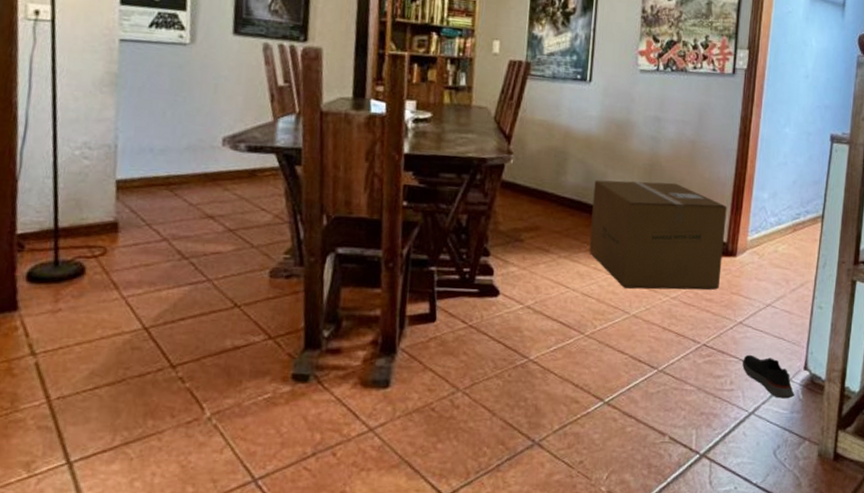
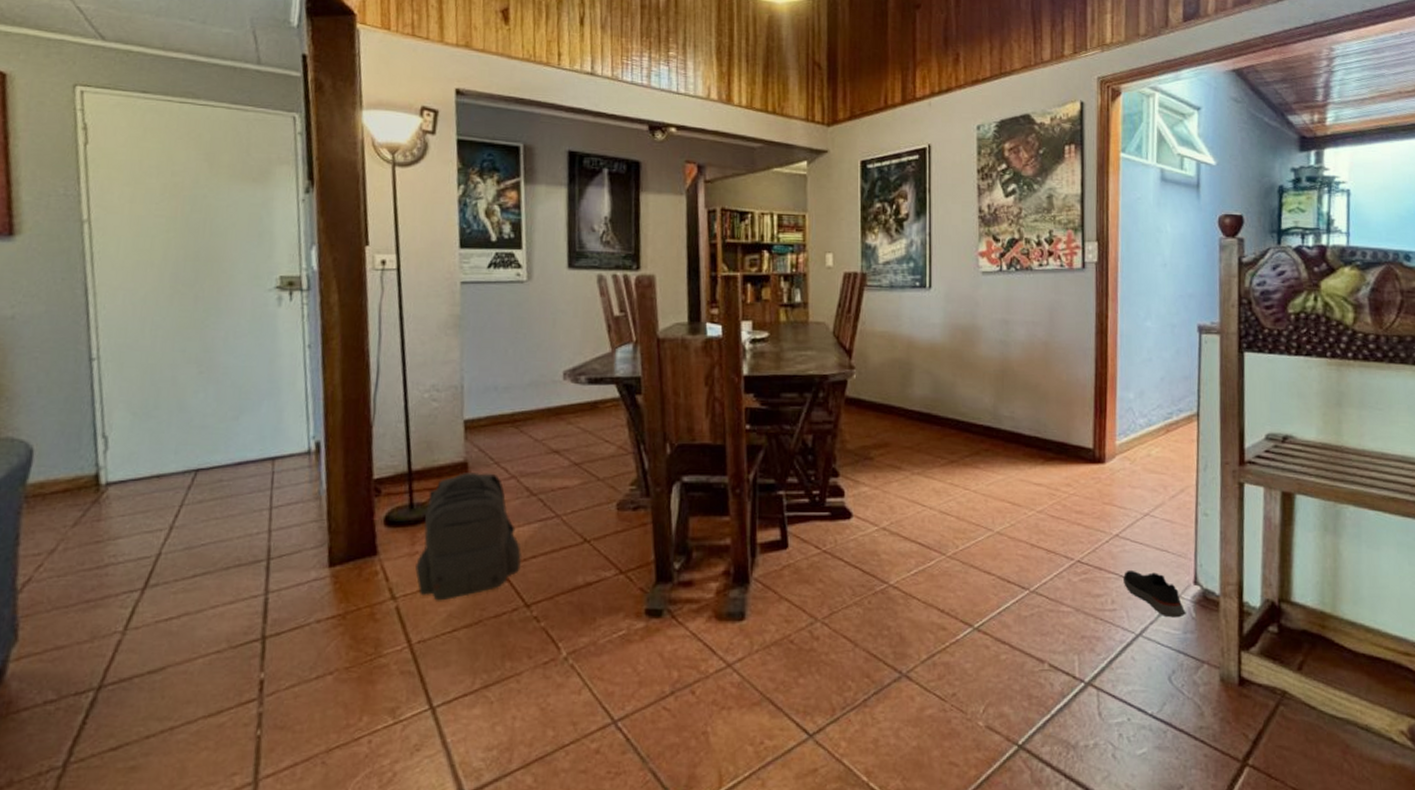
backpack: none [57,232,171,359] -> present [415,473,523,601]
box: present [589,180,727,290] -> none [943,388,1090,504]

